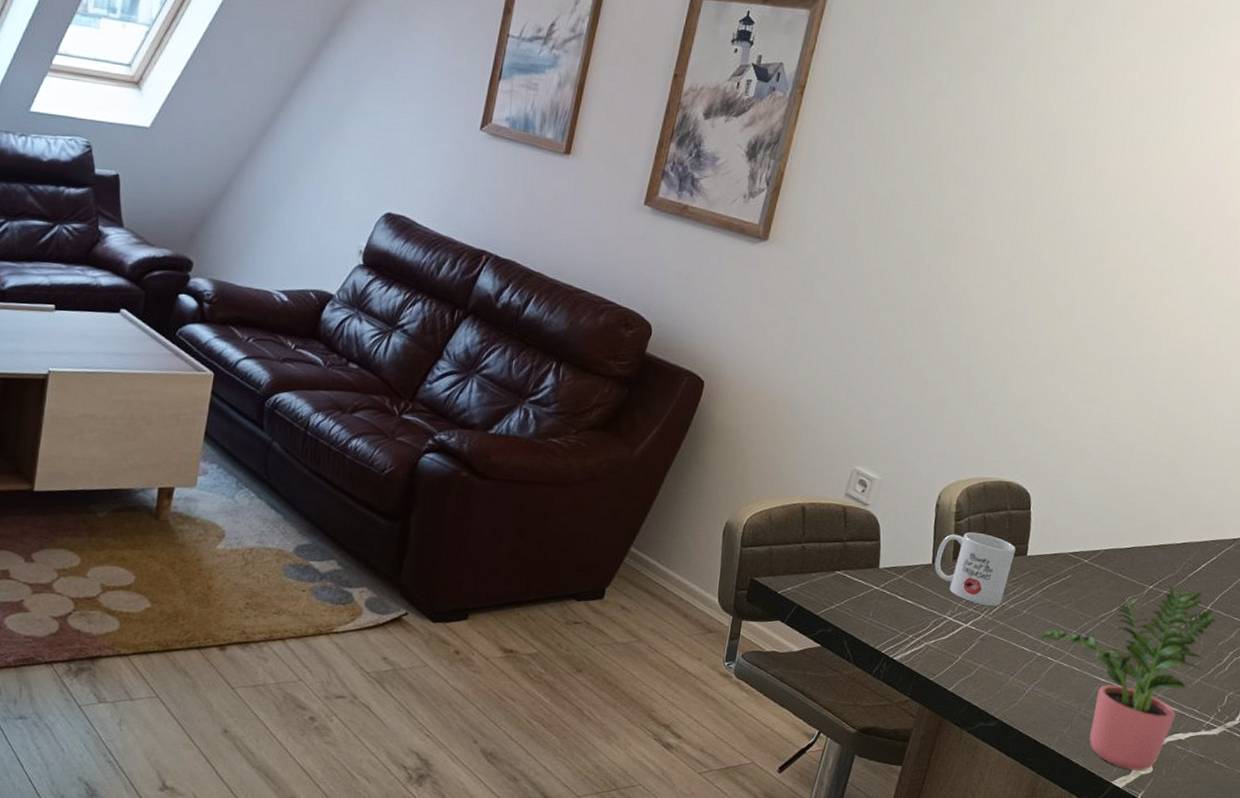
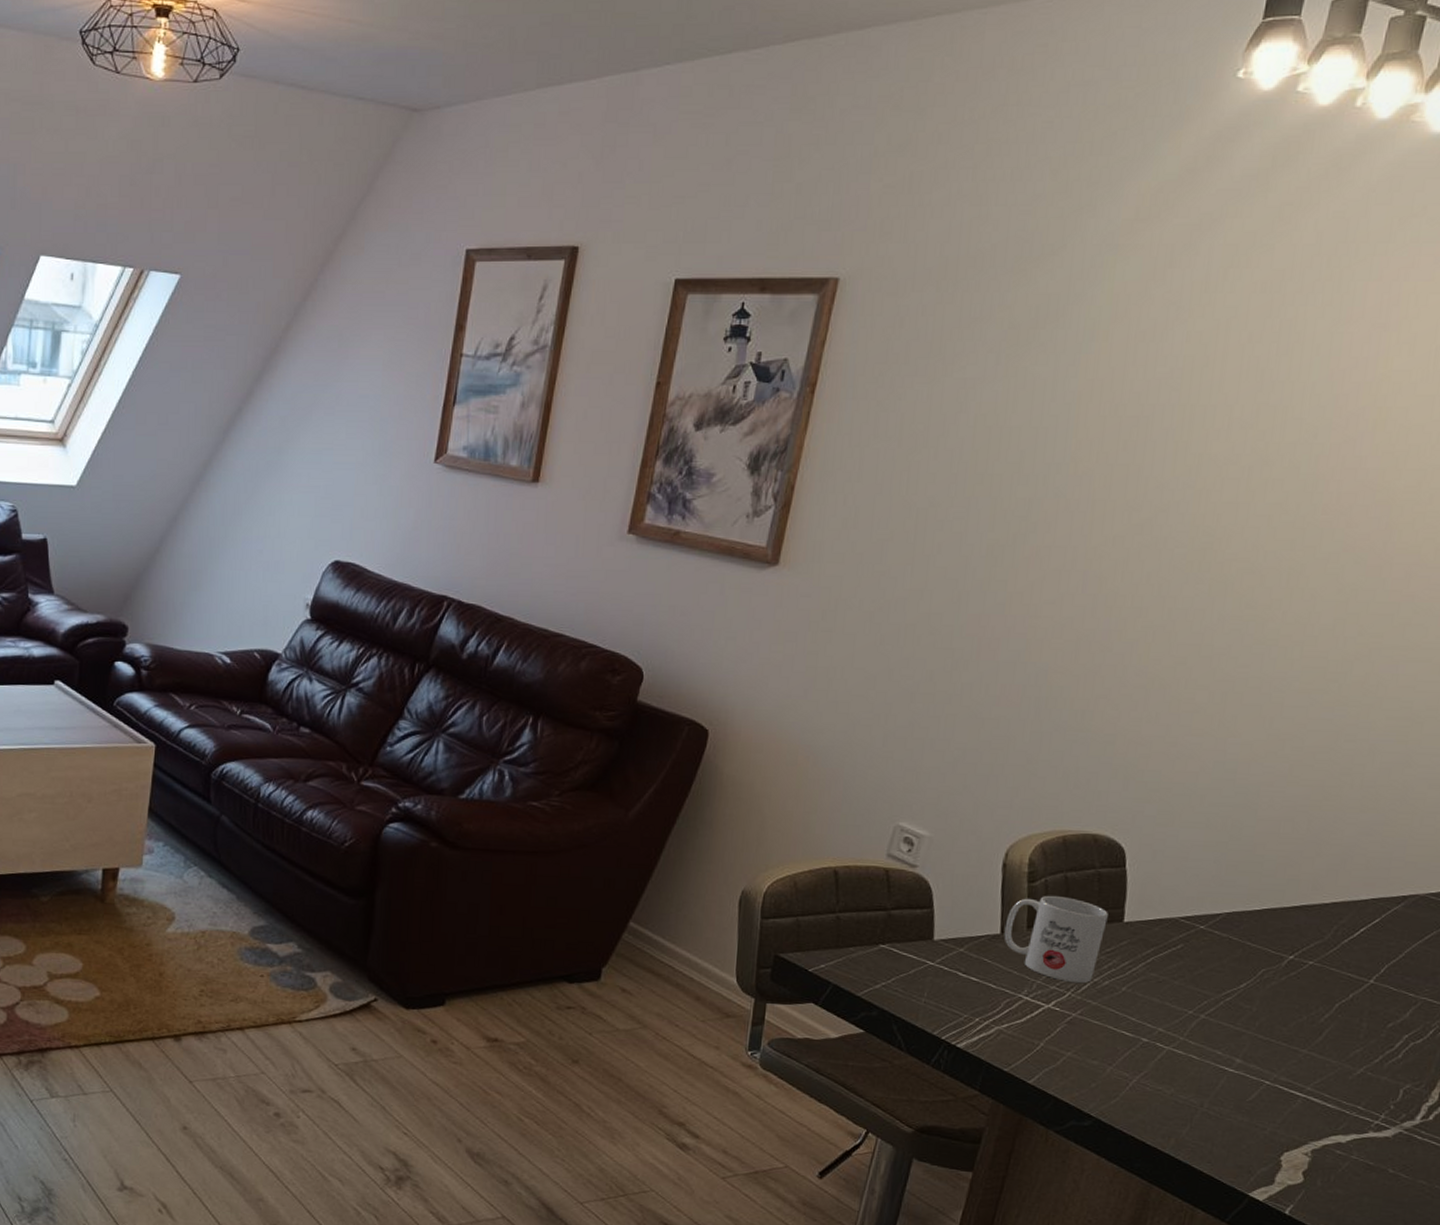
potted plant: present [1040,587,1216,771] -> none [1145,956,1383,1180]

